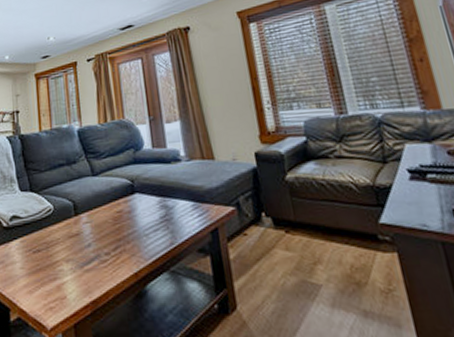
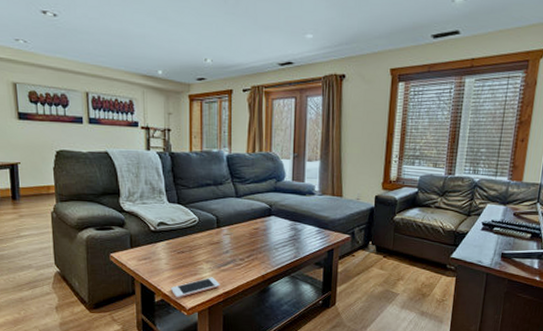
cell phone: none [27,281,85,314] -> present [170,277,220,298]

